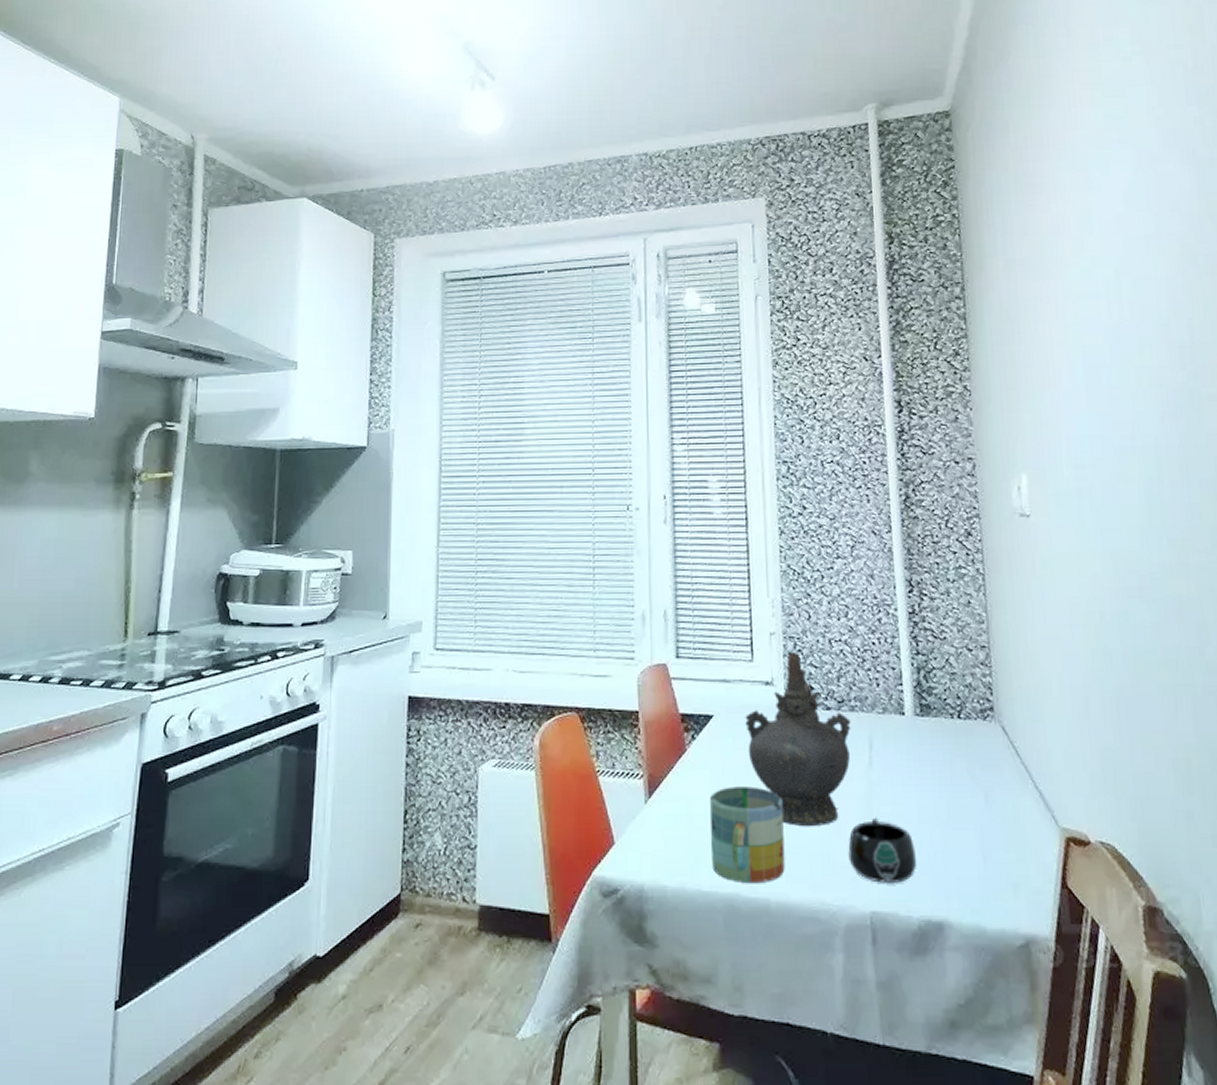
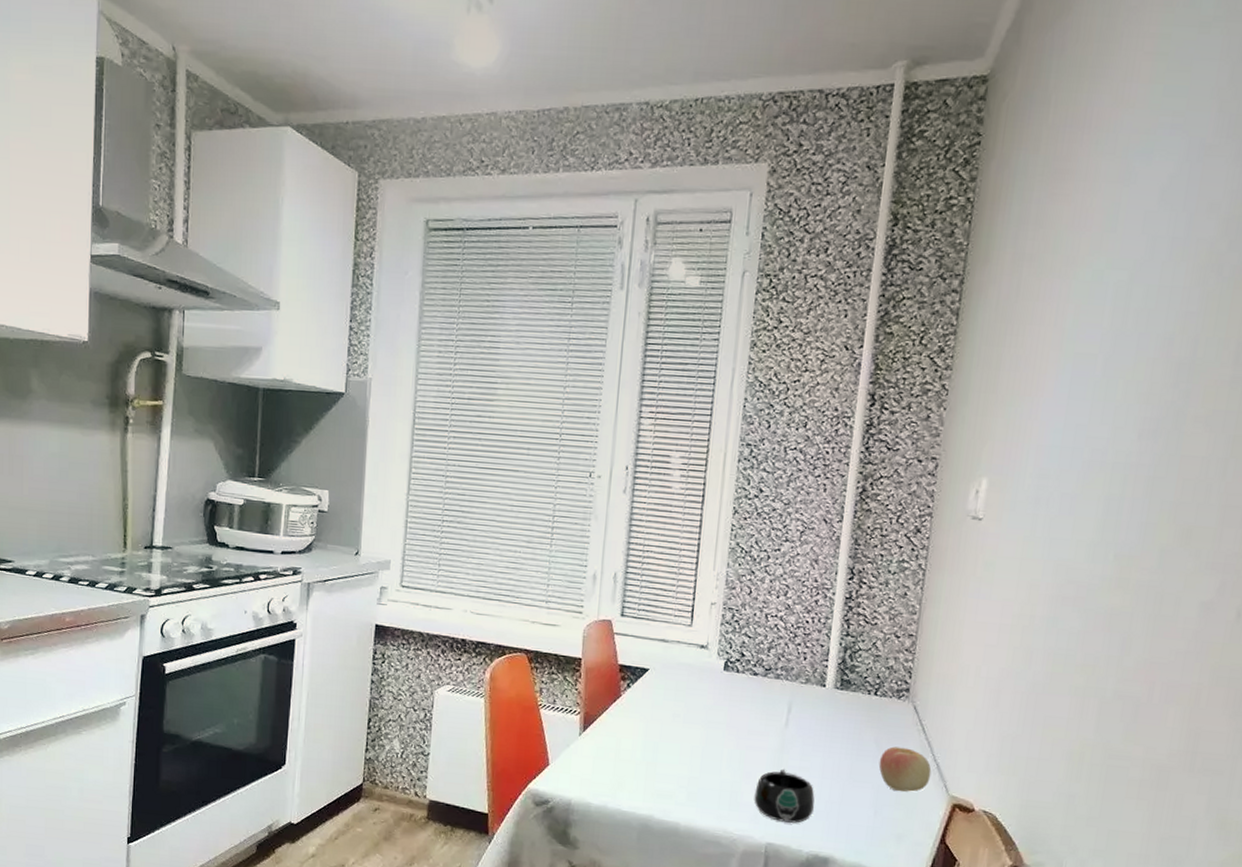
mug: present [709,786,785,884] -> none [632,730,702,810]
ceremonial vessel: present [745,651,851,826] -> none [676,621,775,770]
apple: none [977,776,1036,829] -> present [878,746,932,792]

